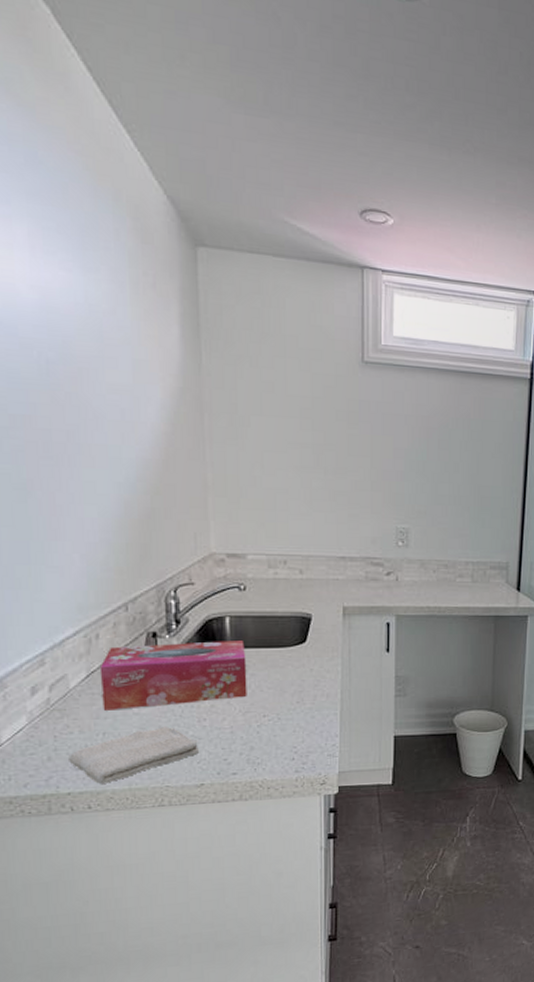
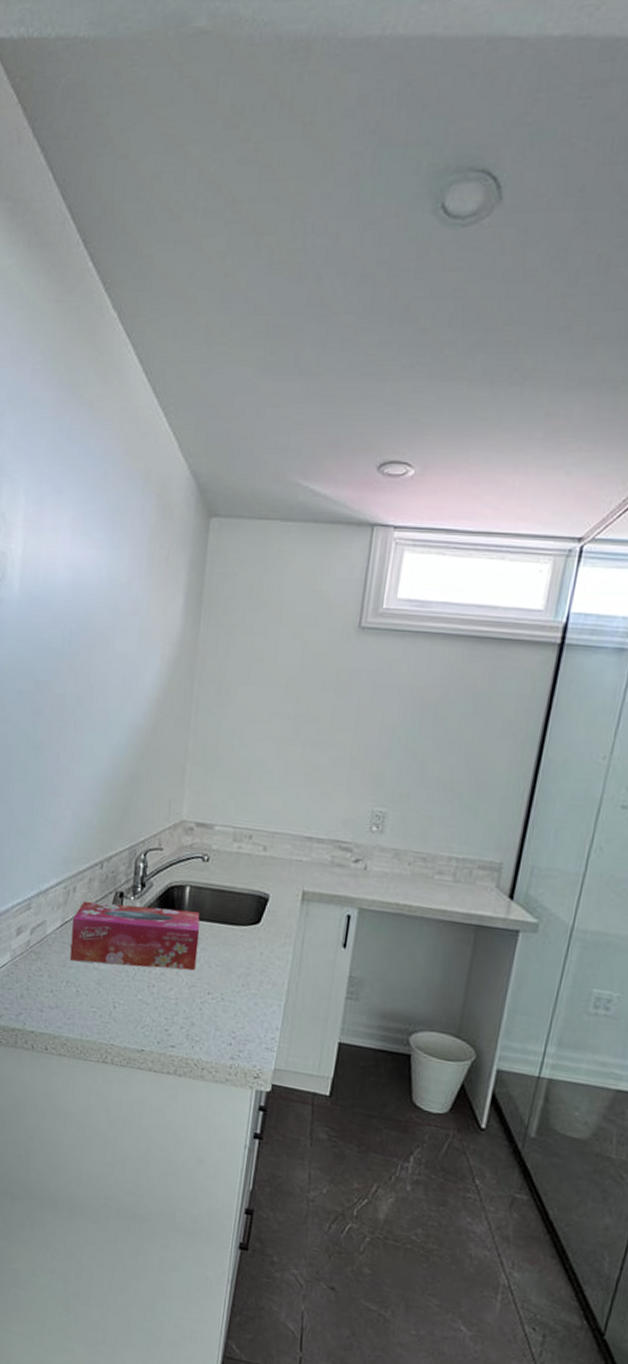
washcloth: present [68,725,199,784] -> none [36,984,145,1030]

